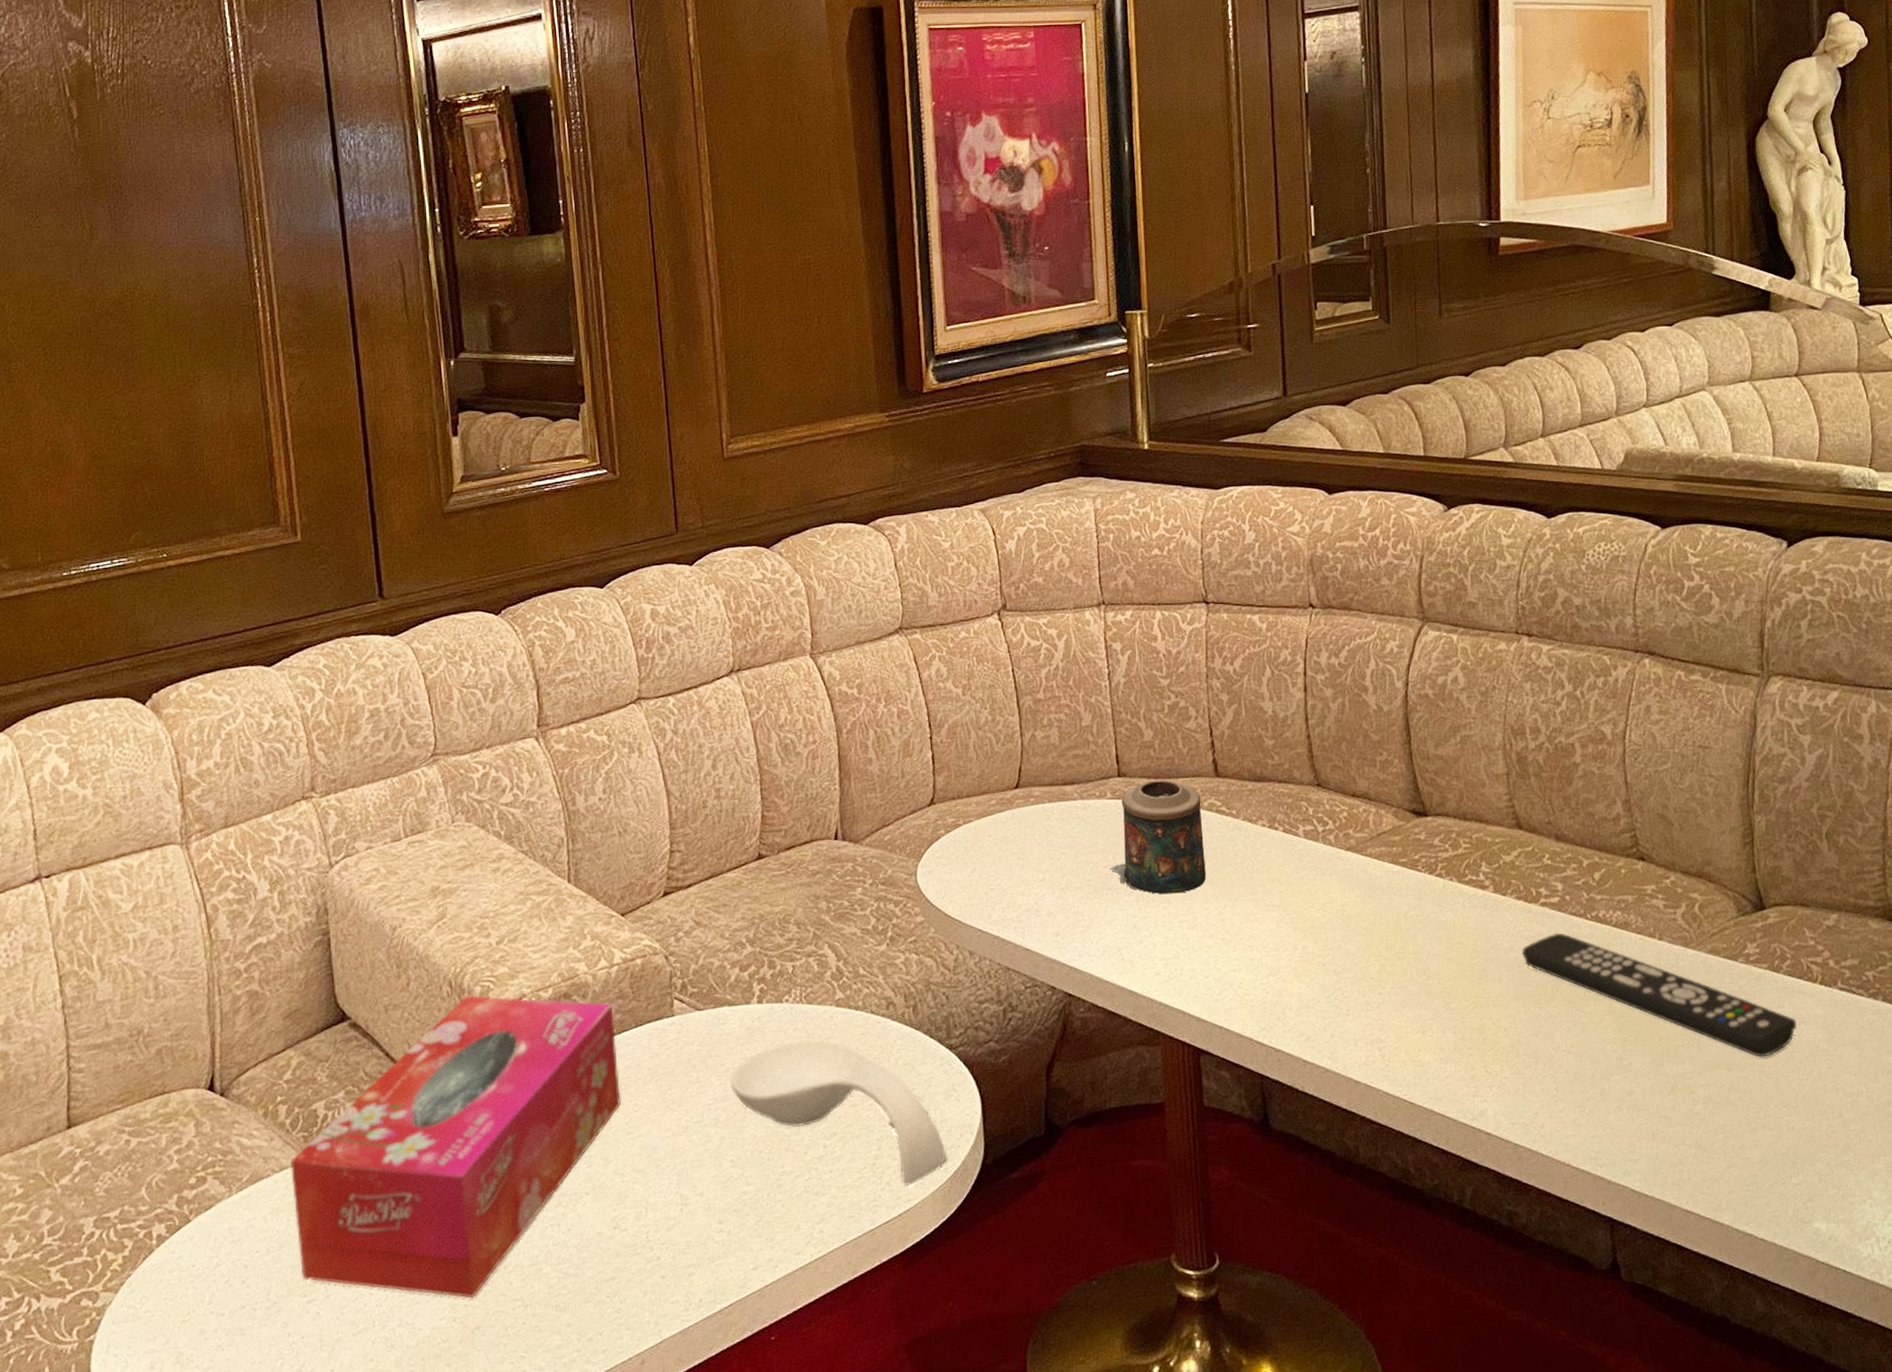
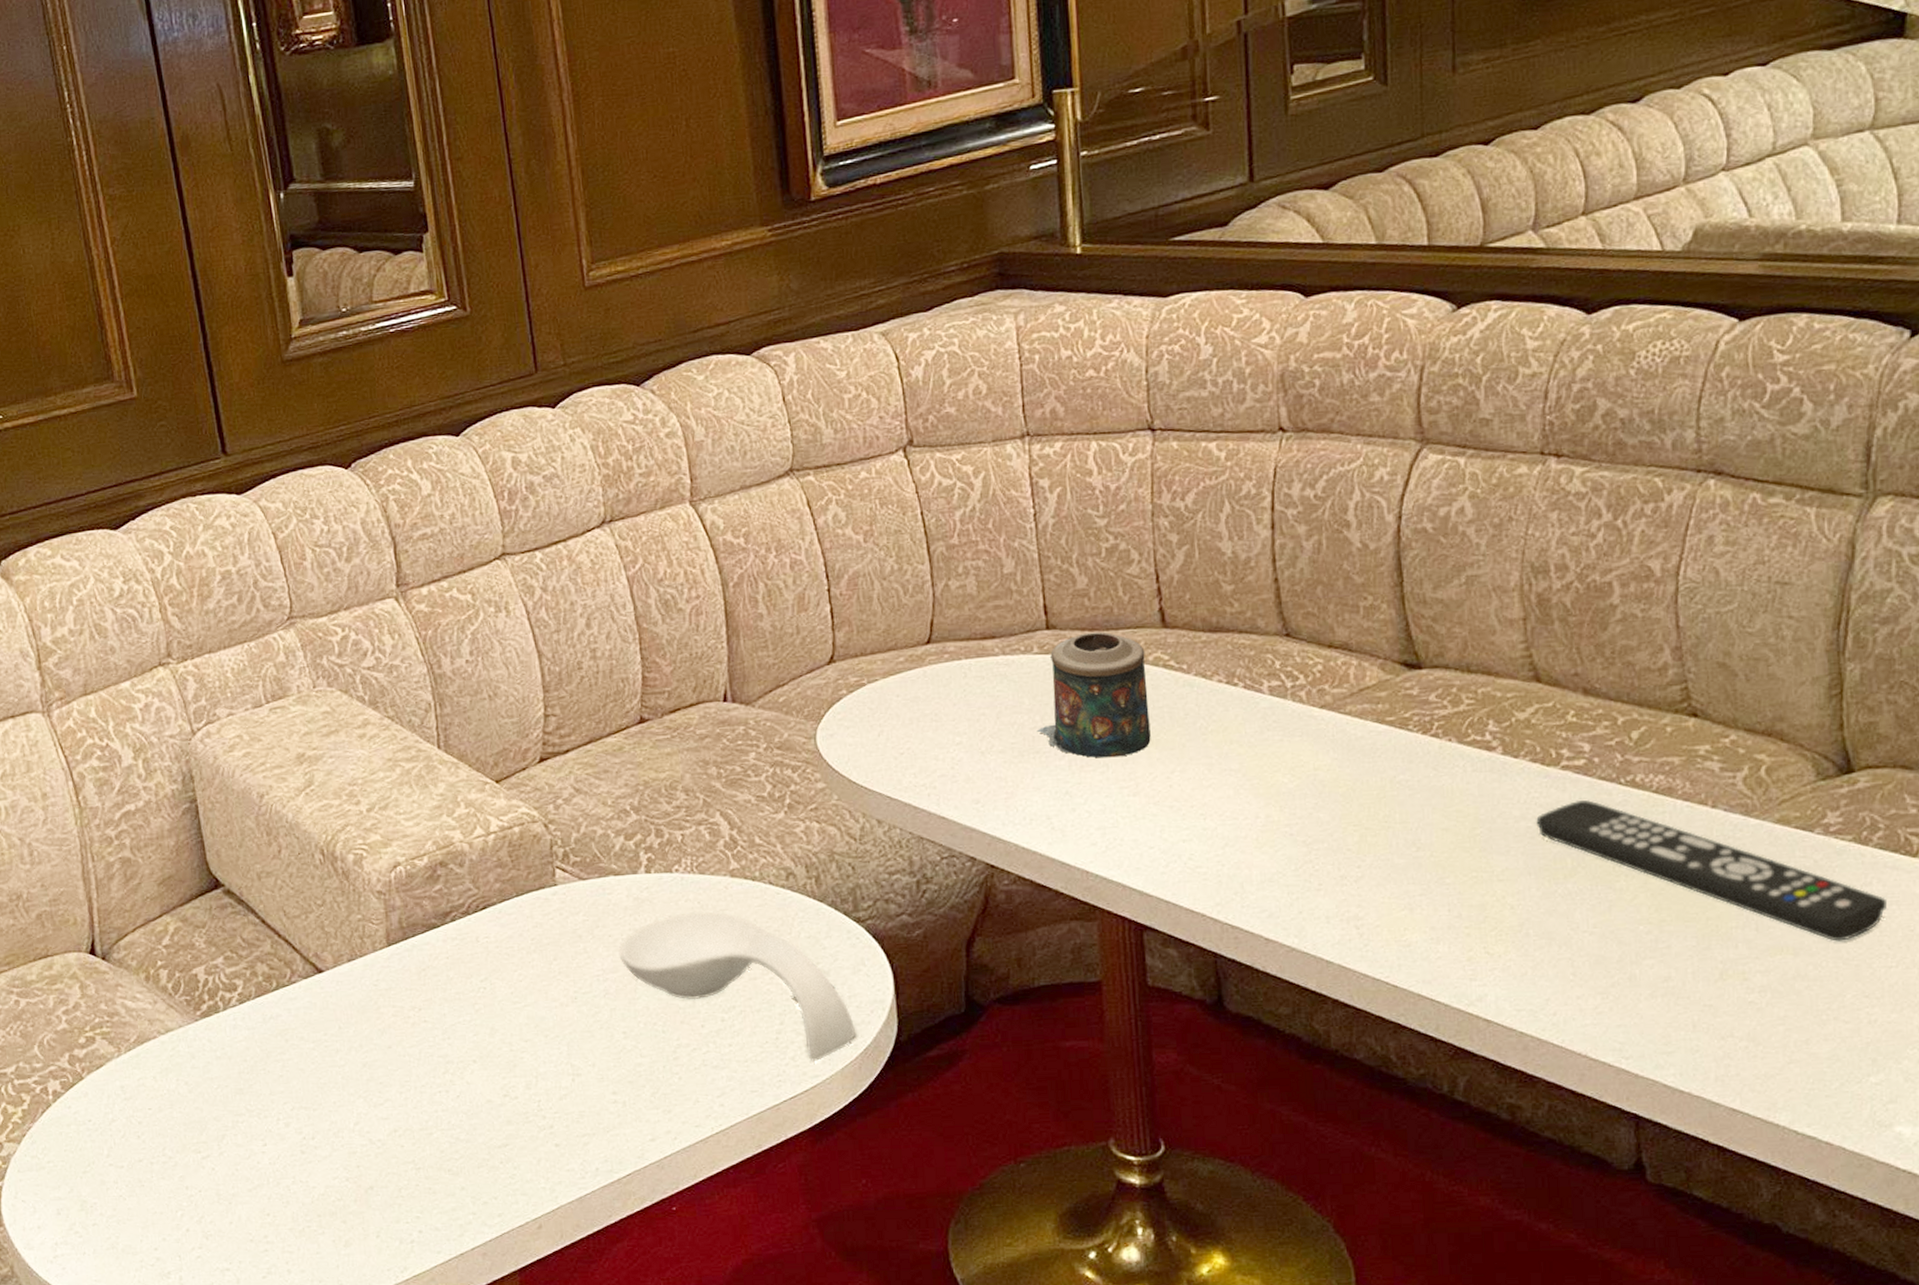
tissue box: present [290,995,622,1299] -> none [175,863,506,1160]

